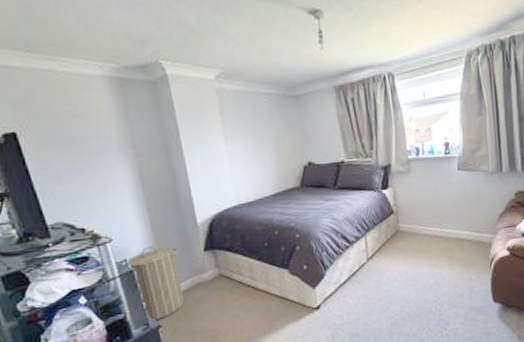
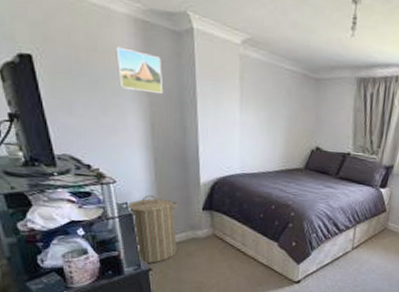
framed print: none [95,107,148,146] -> present [116,46,164,94]

